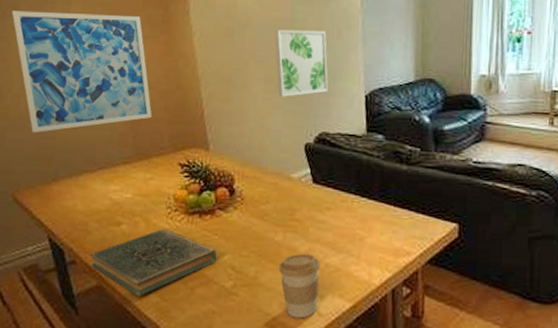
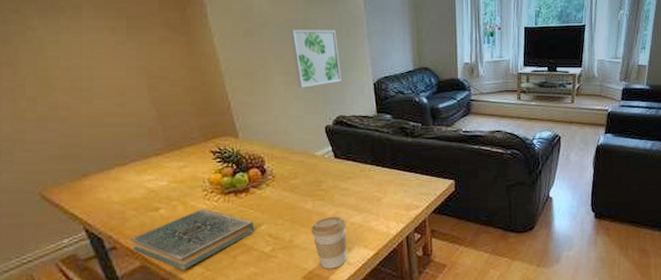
wall art: present [11,11,152,133] -> none [15,15,180,134]

